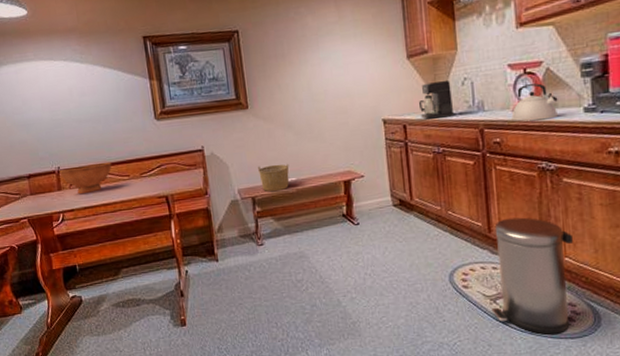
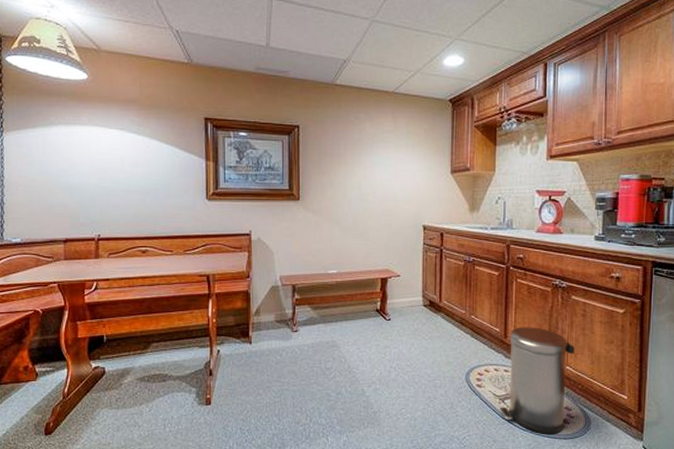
bowl: present [59,161,112,195] -> none [99,235,156,265]
basket: present [258,163,289,192] -> none [302,256,332,282]
coffee maker: present [419,80,455,119] -> none [457,197,487,230]
kettle: present [511,83,558,122] -> none [535,210,575,243]

